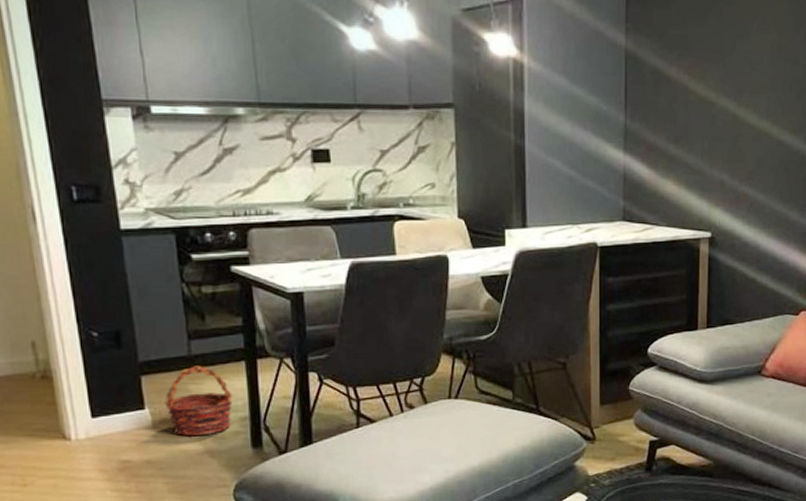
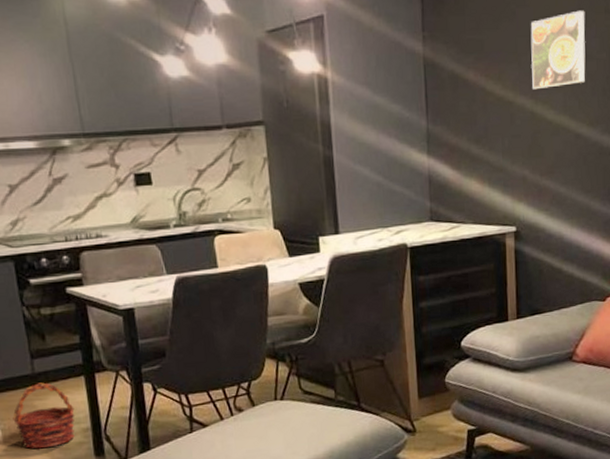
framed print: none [736,13,794,92] -> present [530,10,586,90]

